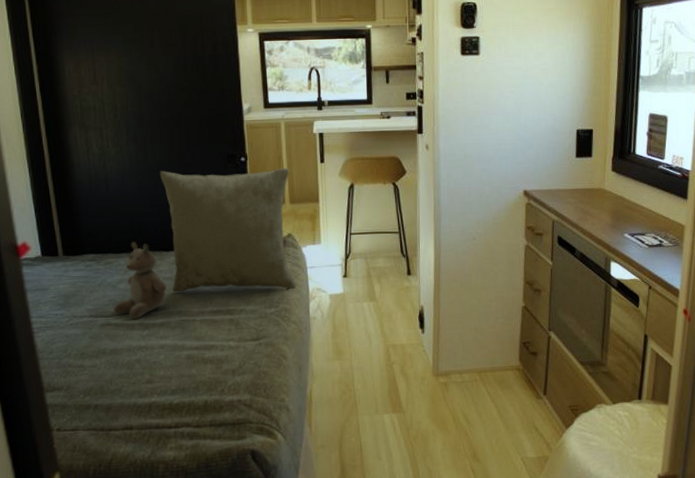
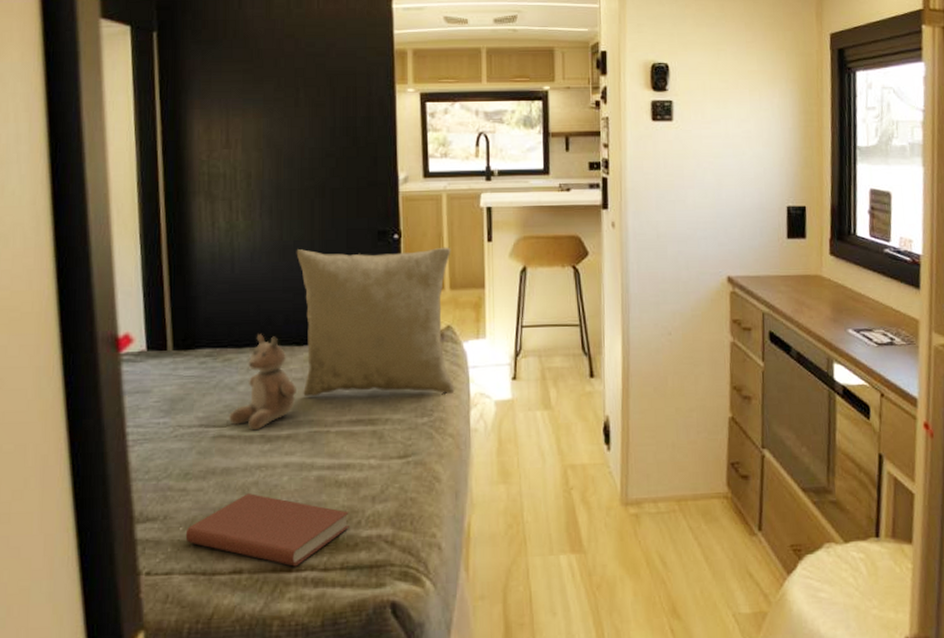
book: none [85,369,215,424] -> present [185,493,349,567]

